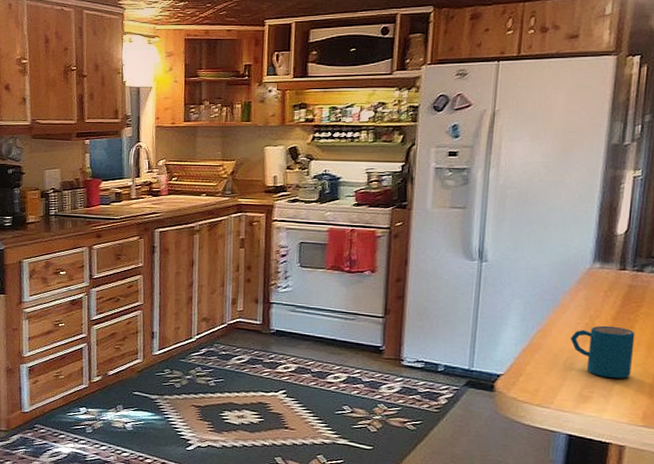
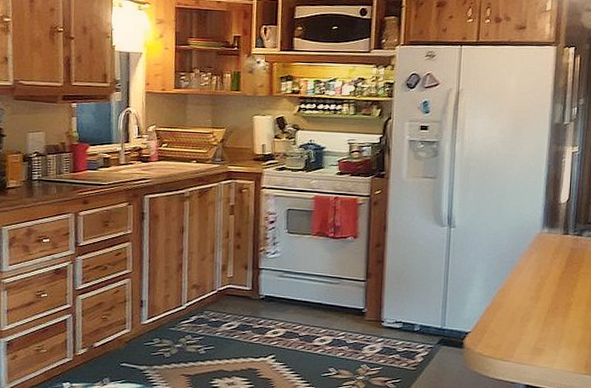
mug: present [570,325,635,379] -> none [525,284,577,332]

